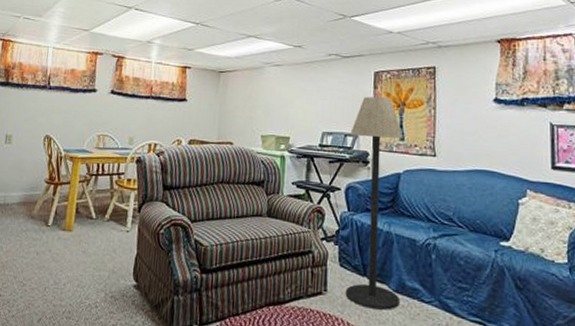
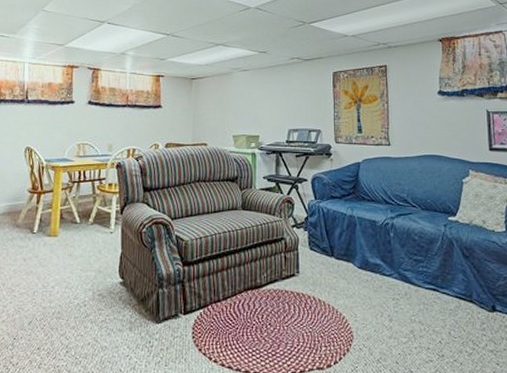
floor lamp: present [345,97,404,310] -> none [314,95,364,285]

